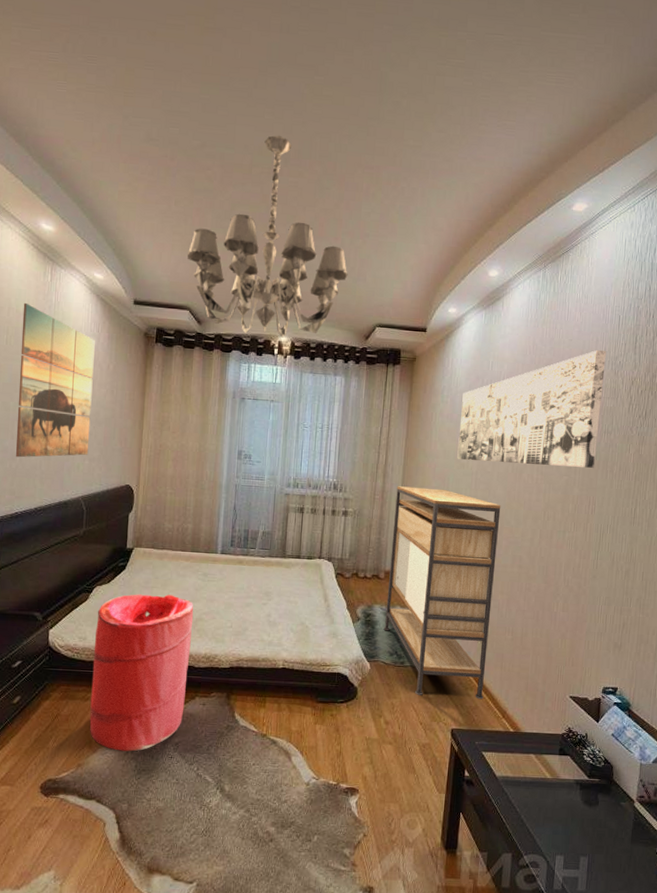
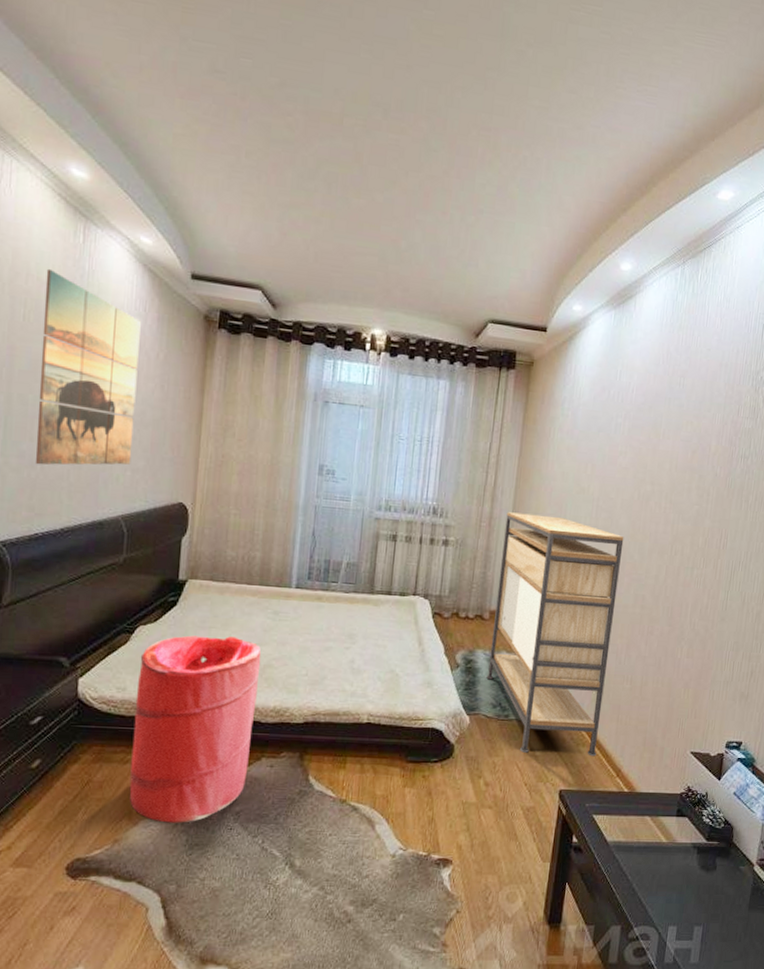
chandelier: present [187,135,348,338] -> none [259,79,457,330]
wall art: present [457,349,606,469] -> none [577,362,747,498]

